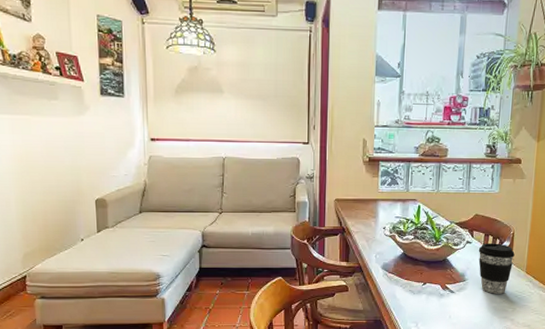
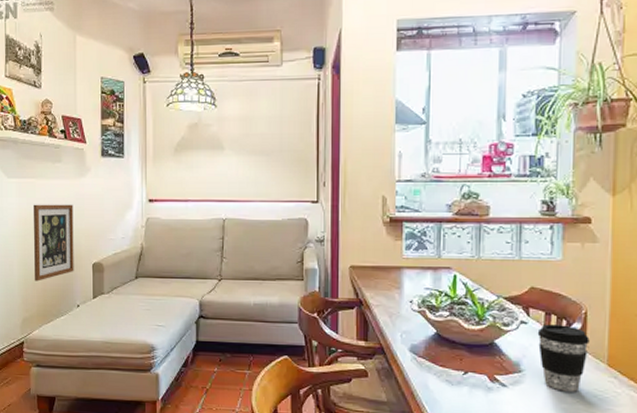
wall art: none [29,141,77,217] -> present [34,204,74,281]

